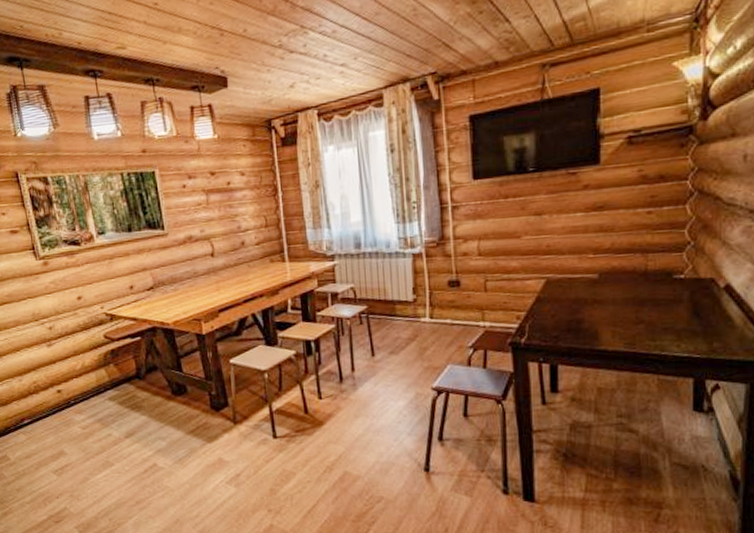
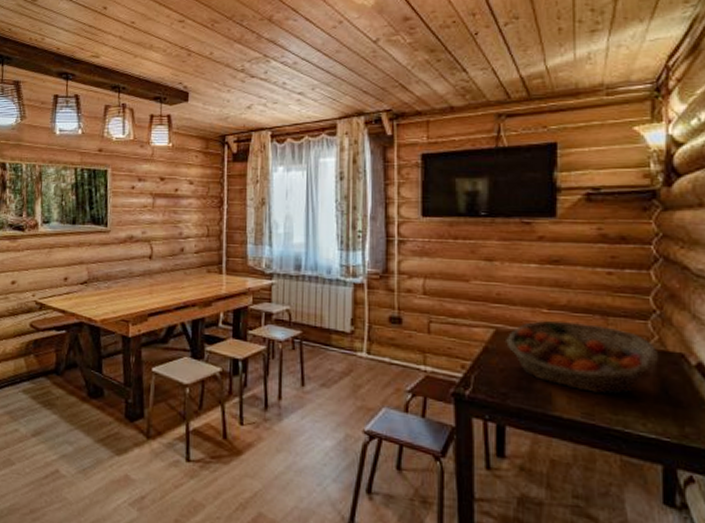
fruit basket: none [556,262,693,325] -> present [506,320,660,395]

